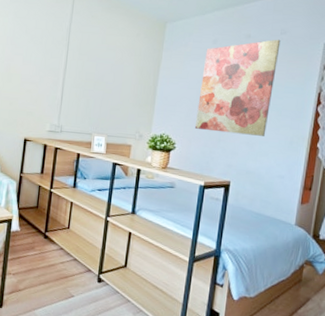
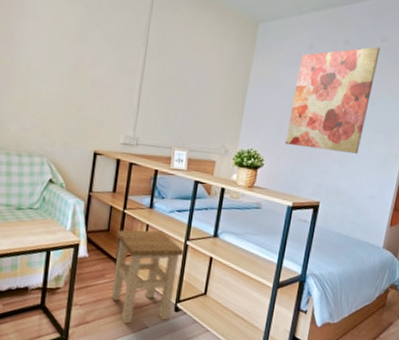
stool: none [40,207,105,292] -> present [111,230,184,324]

